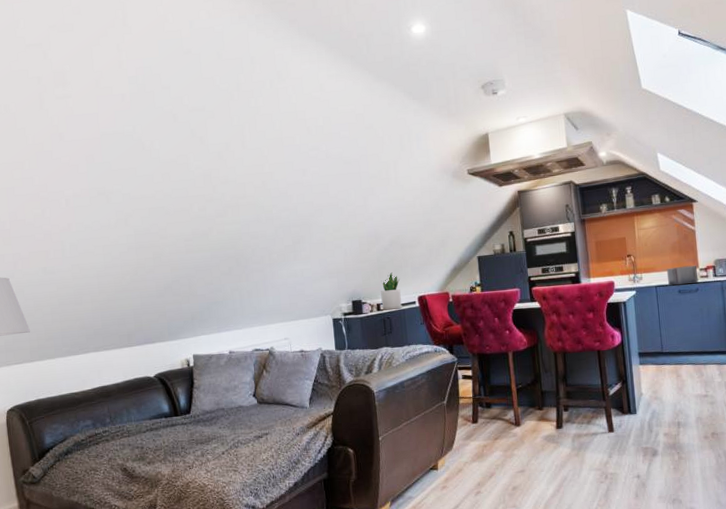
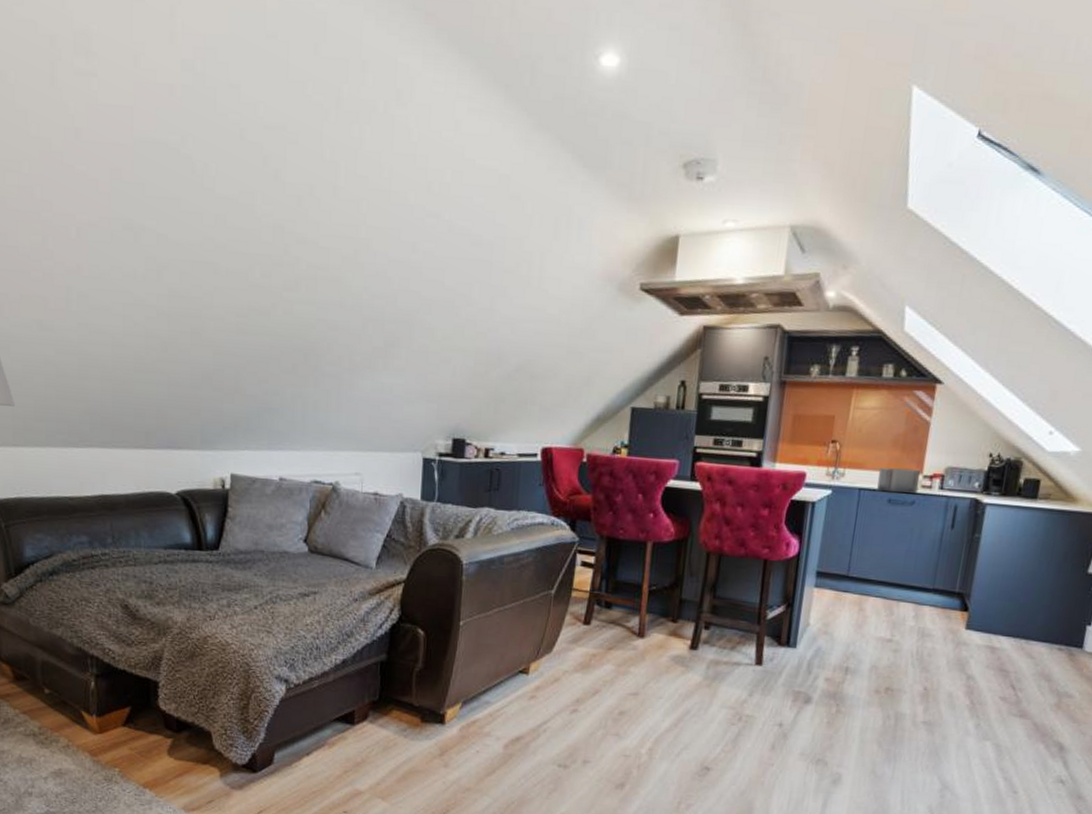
planter: present [381,272,402,310] -> none [492,408,521,460]

